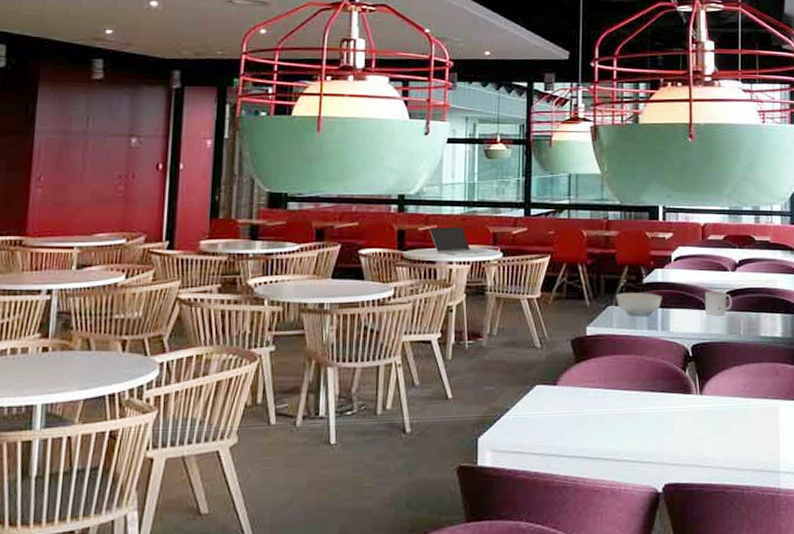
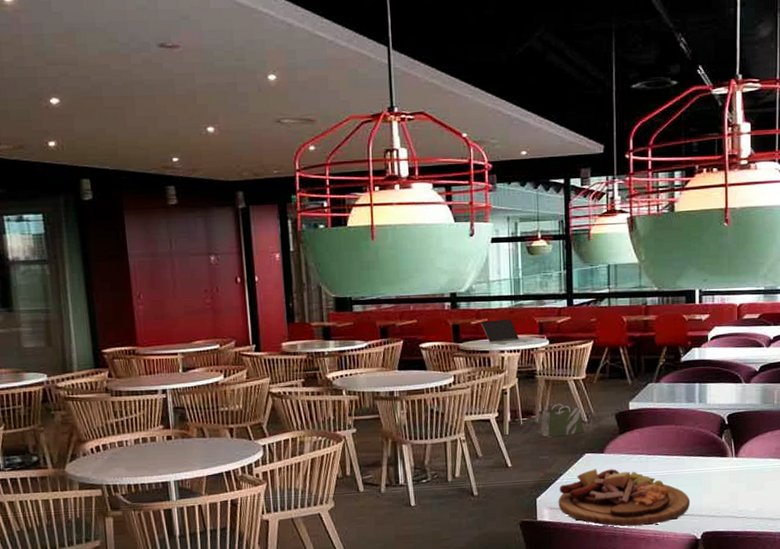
grocery bag: none [486,325,537,365] -> present [540,403,585,438]
food platter: none [503,404,651,476] -> present [558,469,691,527]
bowl: present [615,293,662,316] -> none [655,370,699,391]
mug: present [704,290,732,316] -> none [740,365,766,388]

